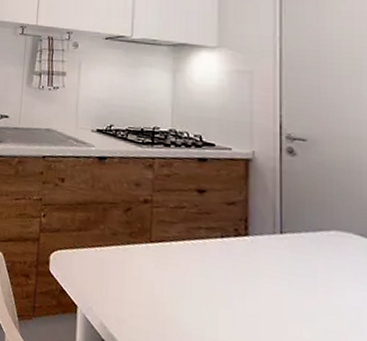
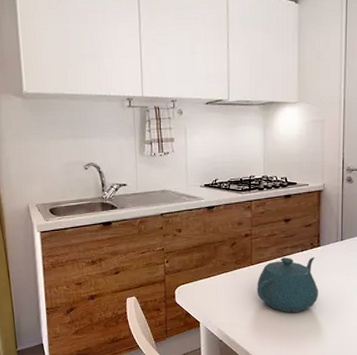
teapot: none [156,240,247,328] -> present [257,256,319,313]

